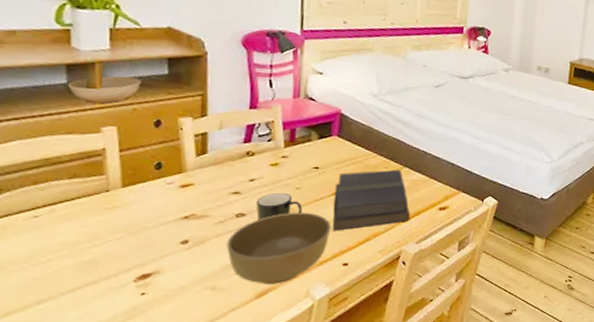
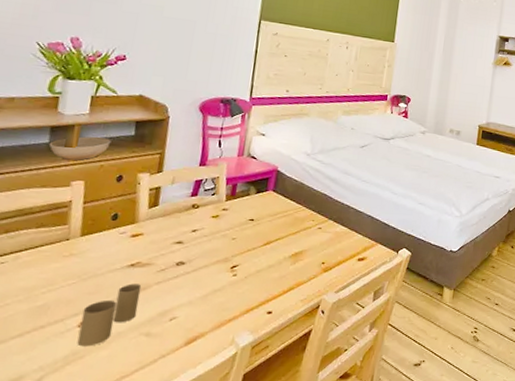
cup: none [136,237,200,302] -> present [77,283,142,347]
bowl: present [226,212,332,284] -> none [164,261,260,331]
mug: present [255,192,302,221] -> none [194,242,236,269]
book: present [333,169,411,231] -> none [261,222,332,280]

